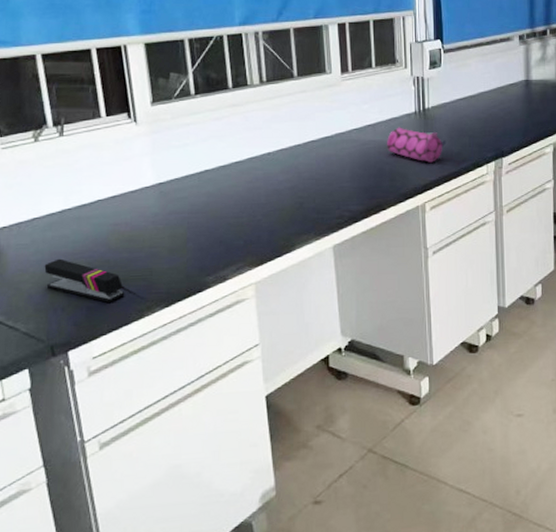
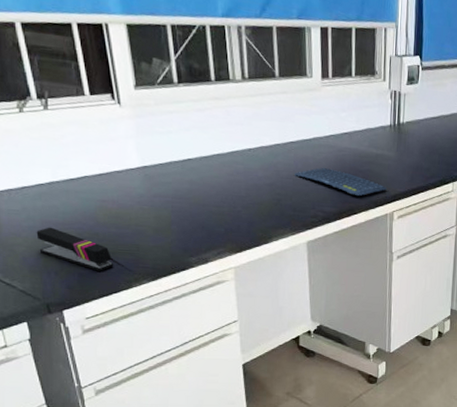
keyboard: none [315,164,417,190] -> present [293,168,388,196]
pencil case: present [386,127,446,163] -> none [361,138,417,175]

